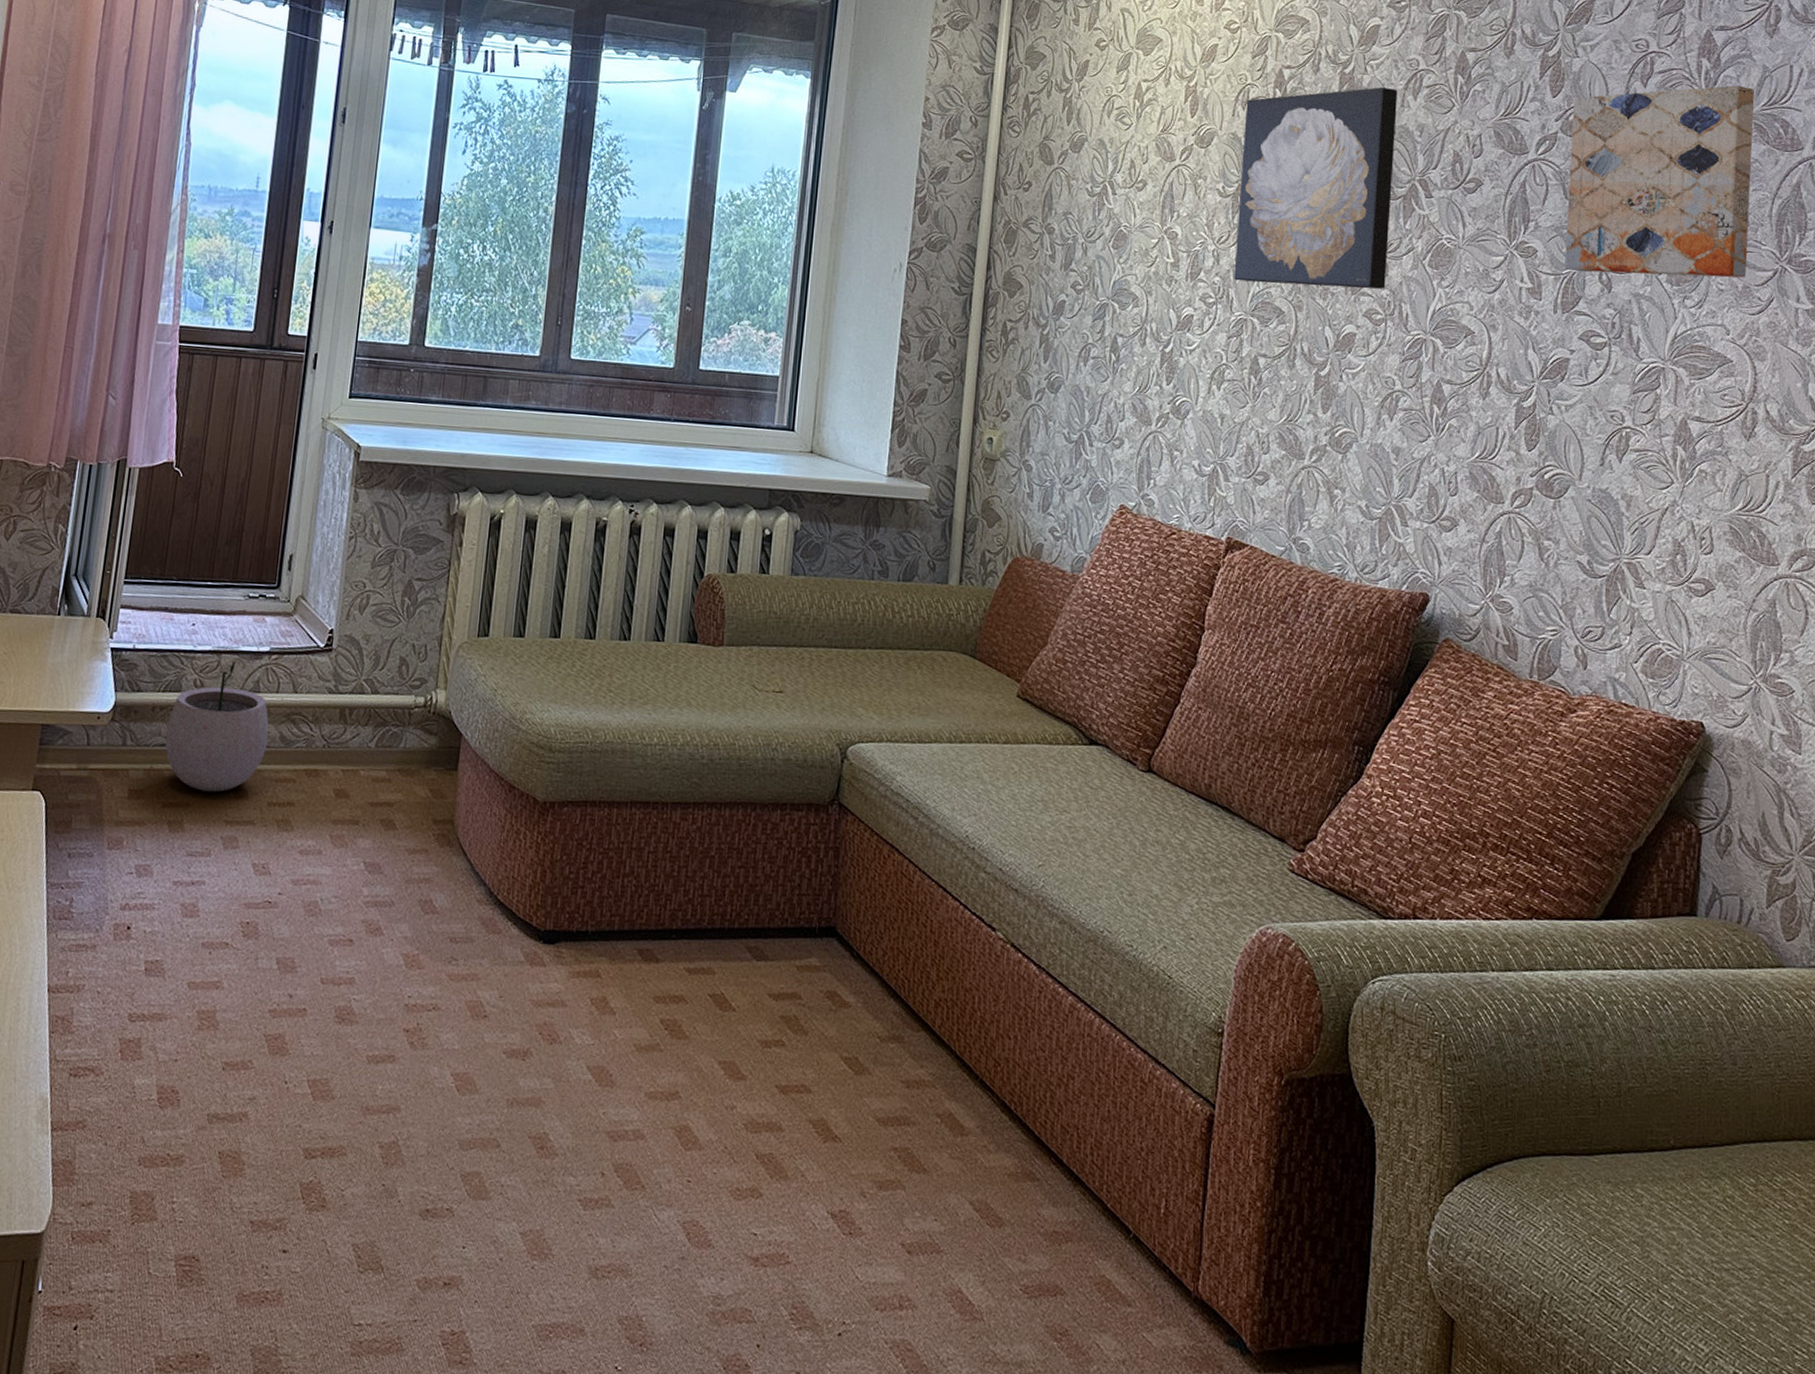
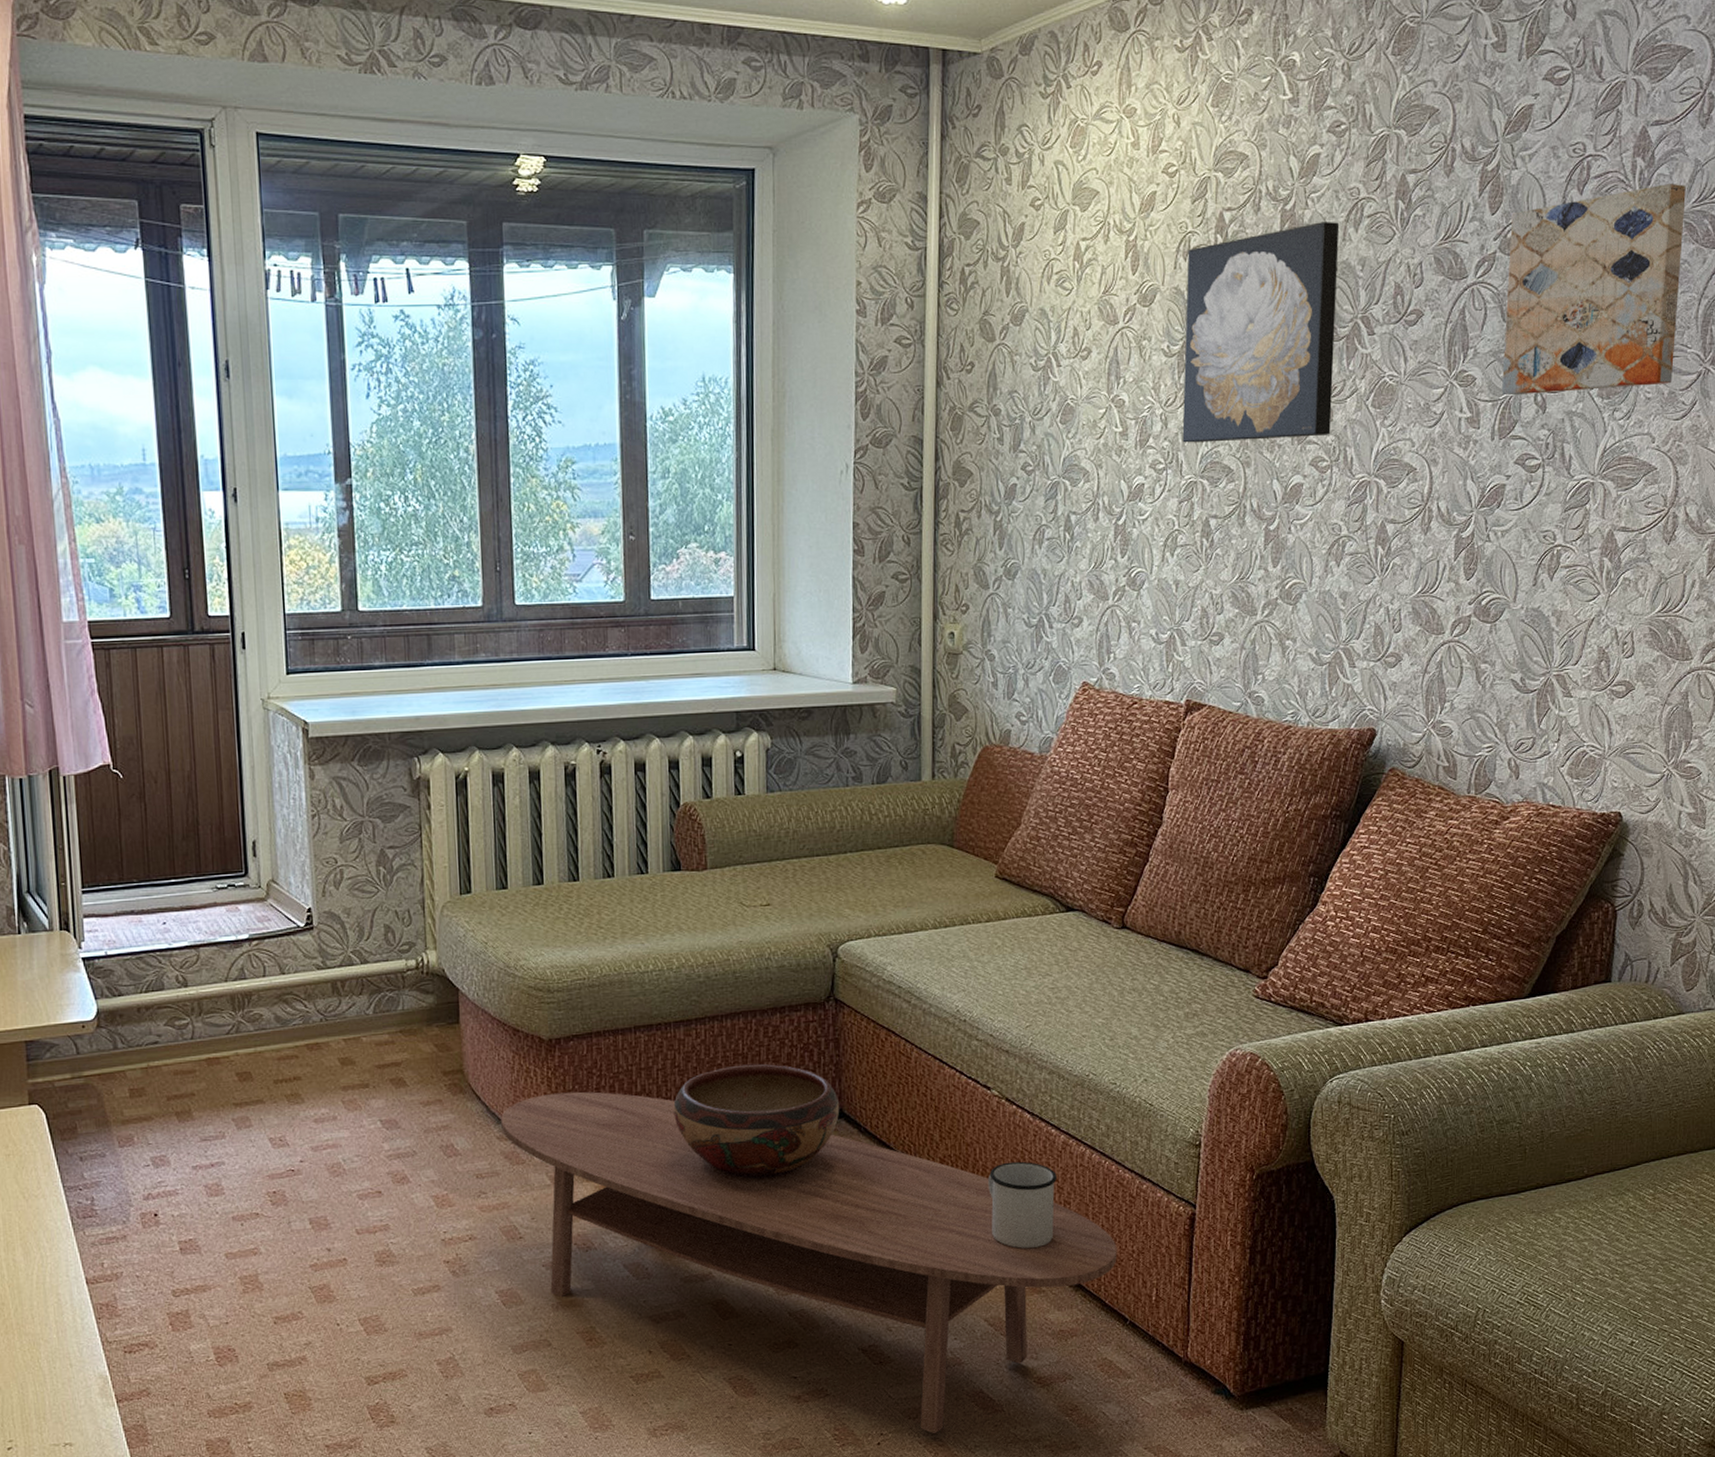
plant pot: present [165,659,269,793] -> none [156,952,263,1080]
coffee table: none [483,860,1124,1334] -> present [501,1091,1117,1433]
decorative bowl: none [659,860,834,993] -> present [673,1064,840,1179]
mug: none [985,1018,1061,1126] -> present [988,1161,1057,1249]

